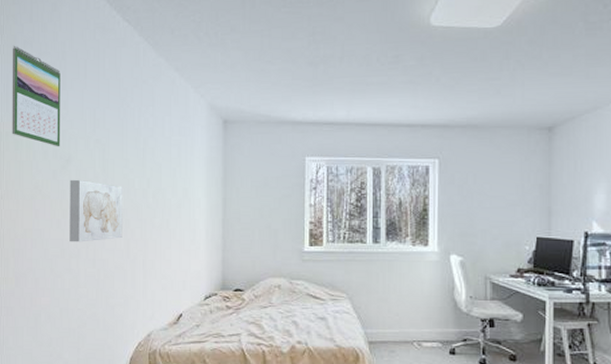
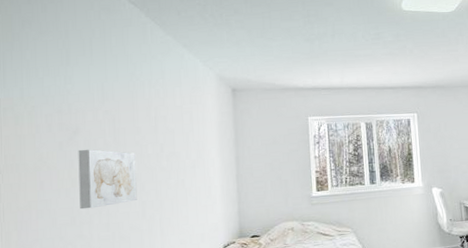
calendar: present [12,45,61,147] -> none [9,24,67,120]

